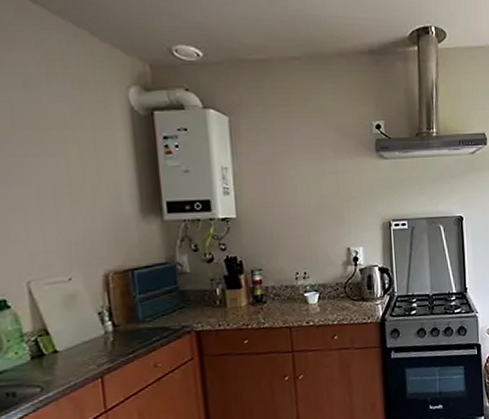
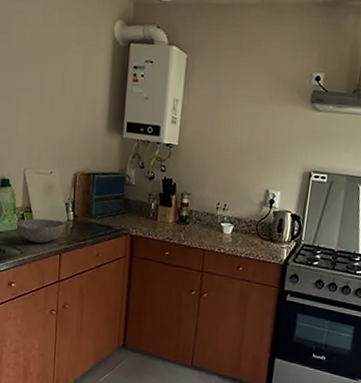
bowl: none [27,335,102,372] -> present [16,218,65,243]

